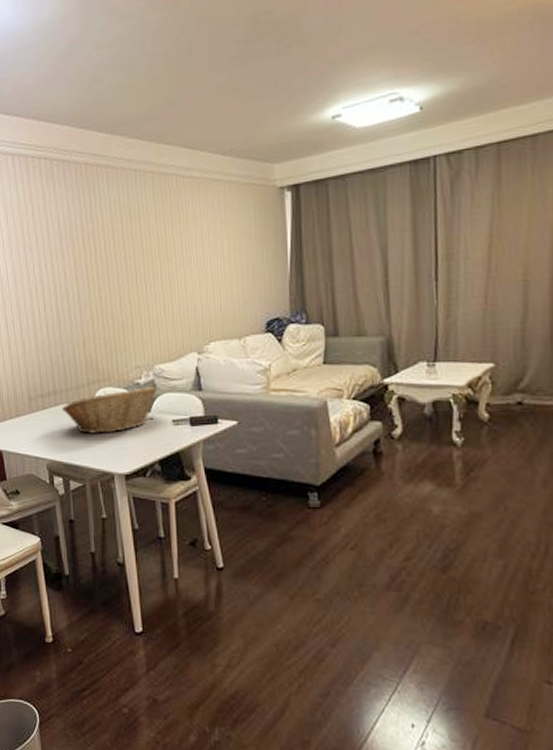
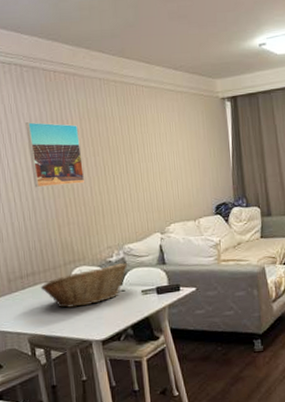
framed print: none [53,222,114,296] -> present [25,122,85,187]

